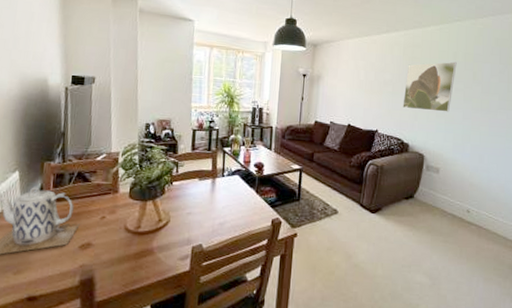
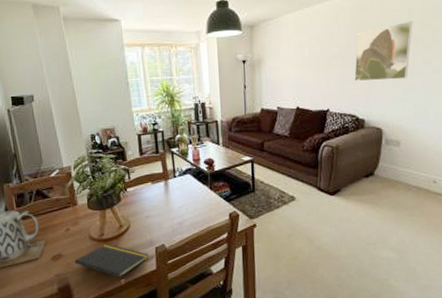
notepad: none [103,237,184,278] -> present [74,243,149,279]

